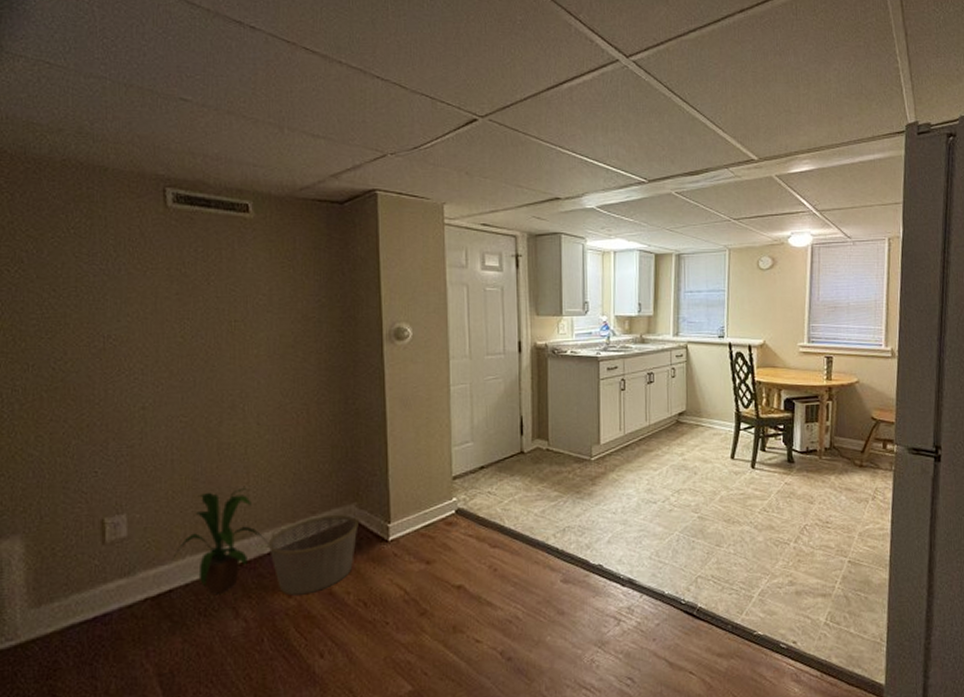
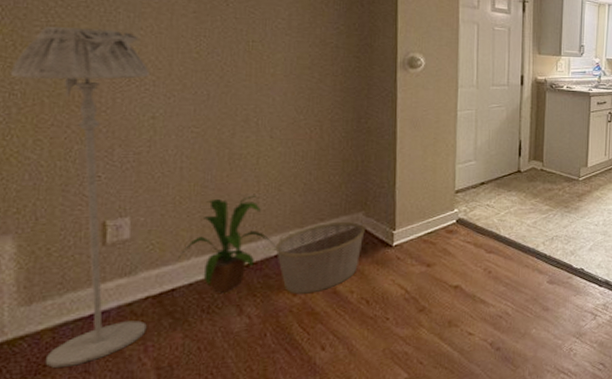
floor lamp: none [11,317,147,672] -> present [10,26,151,368]

